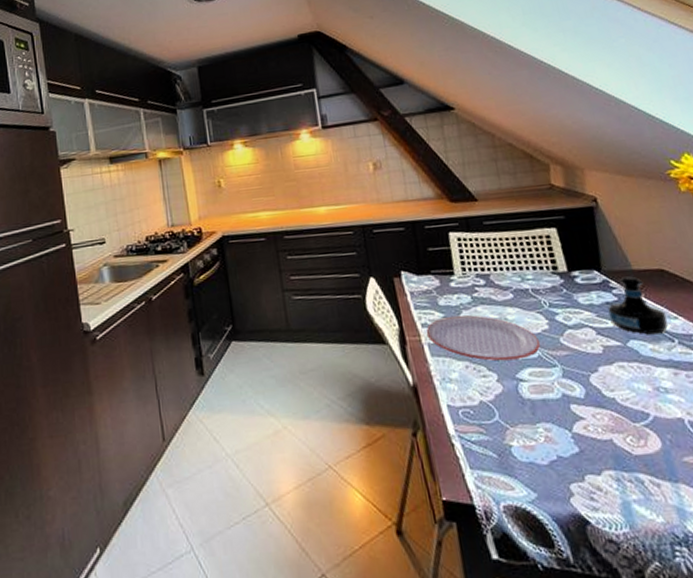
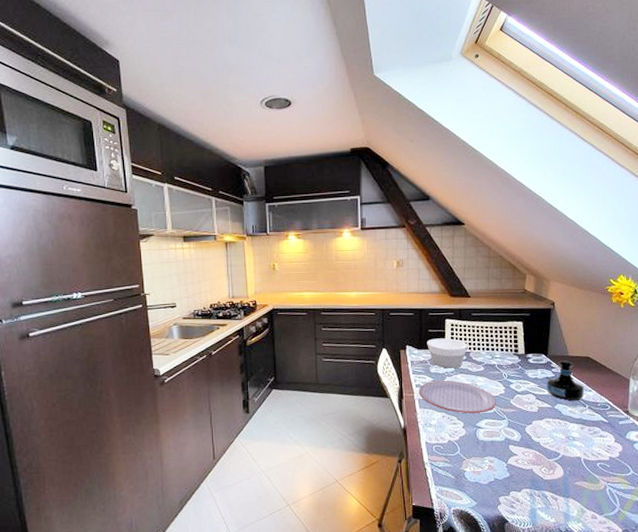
bowl: none [427,257,486,299] -> present [427,338,468,368]

